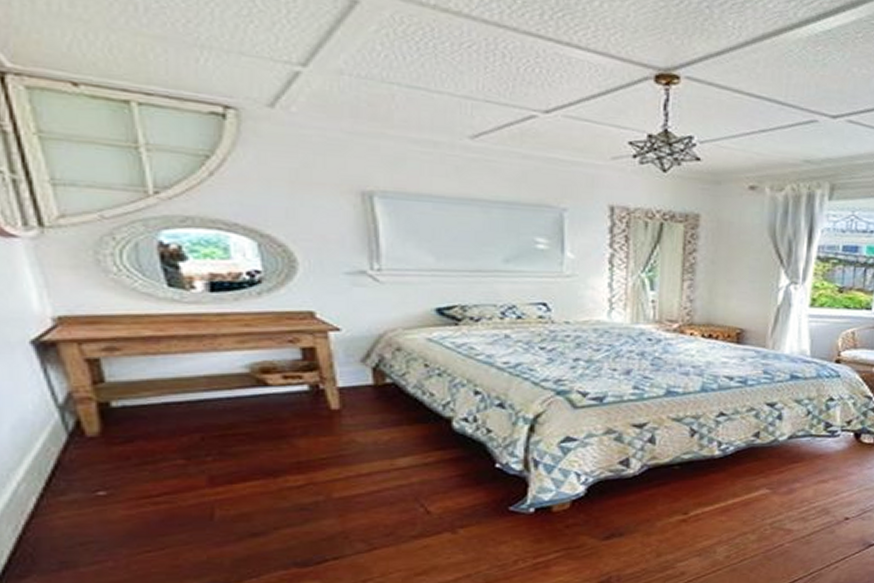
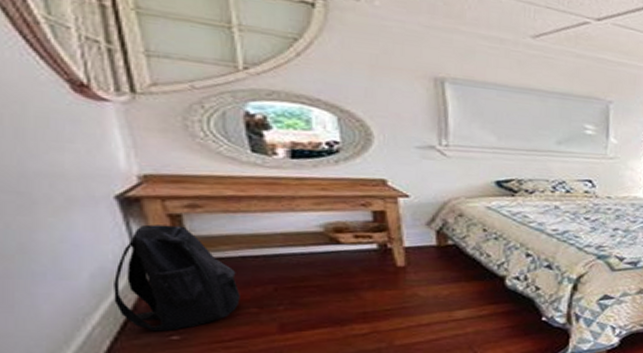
backpack: none [35,371,166,487] -> present [114,224,241,332]

